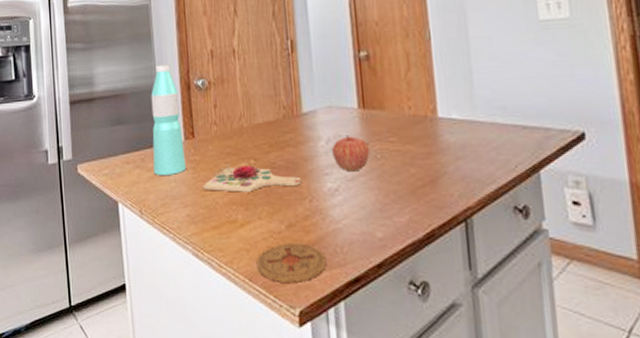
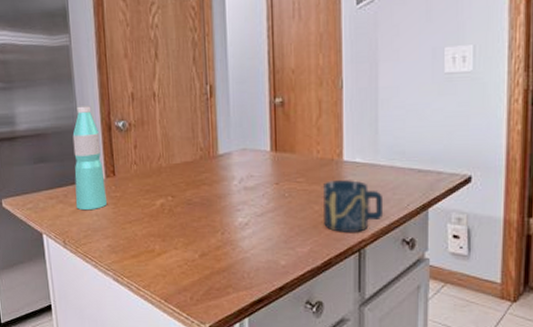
cutting board: present [202,163,302,192] -> none [122,199,215,226]
coaster: present [256,244,327,283] -> none [171,270,235,303]
apple: present [331,135,371,172] -> none [244,175,280,208]
cup: none [417,139,489,199] -> present [322,180,384,232]

